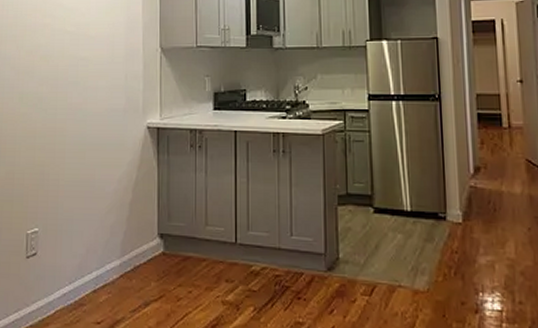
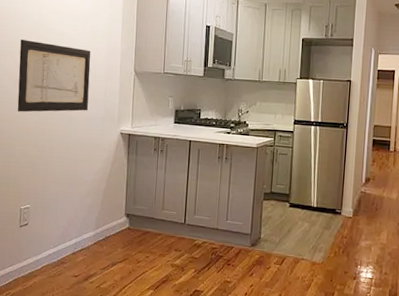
wall art: none [20,20,107,109] -> present [17,40,91,112]

